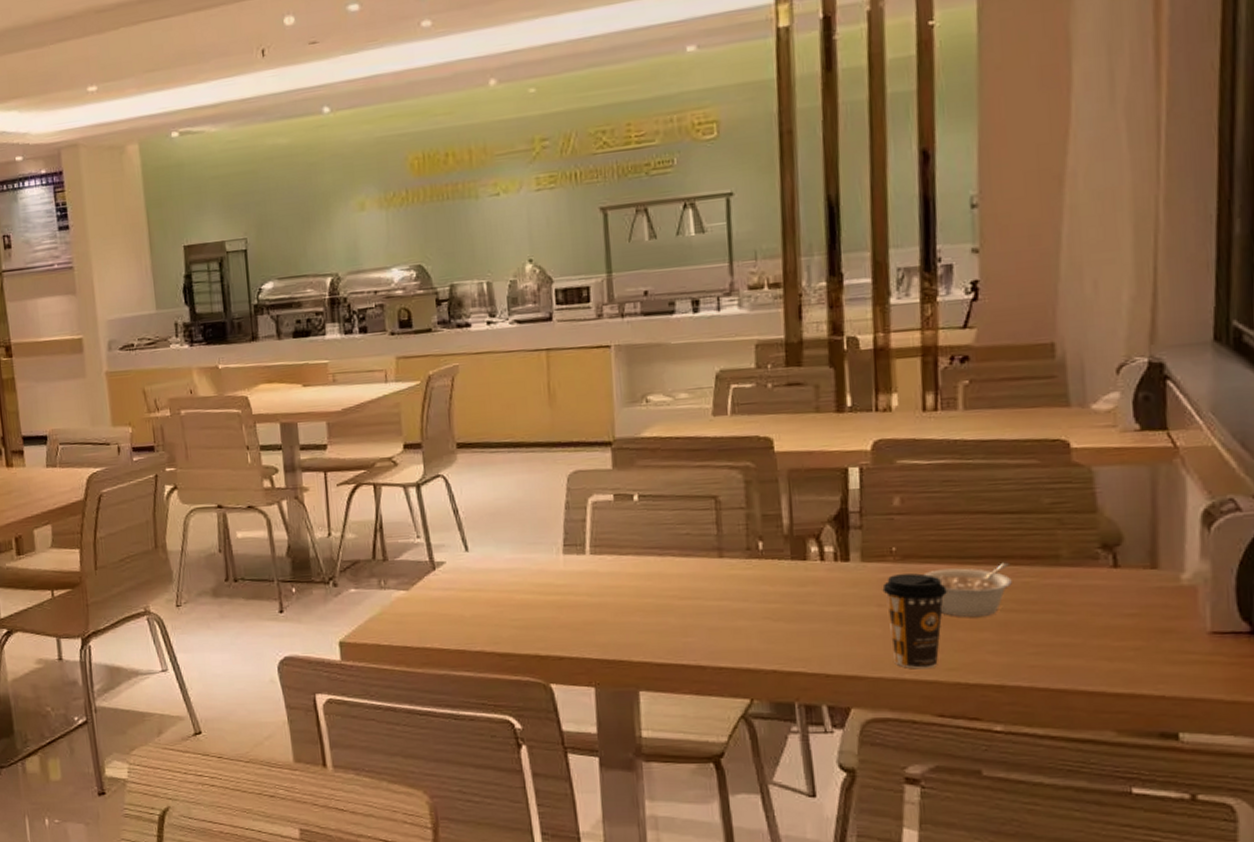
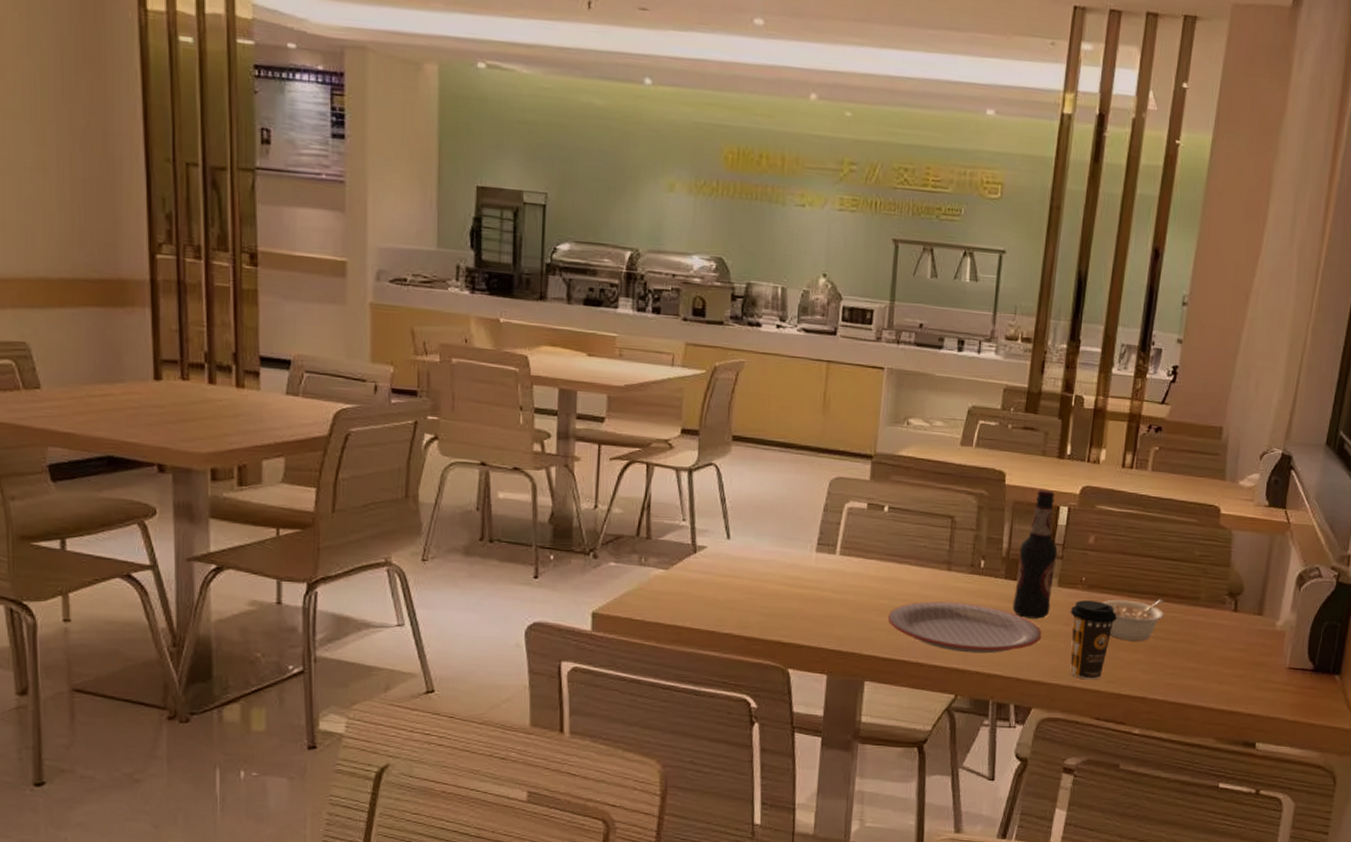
plate: none [655,592,850,650] -> present [887,601,1042,654]
bottle: none [804,451,856,603] -> present [1012,490,1058,619]

